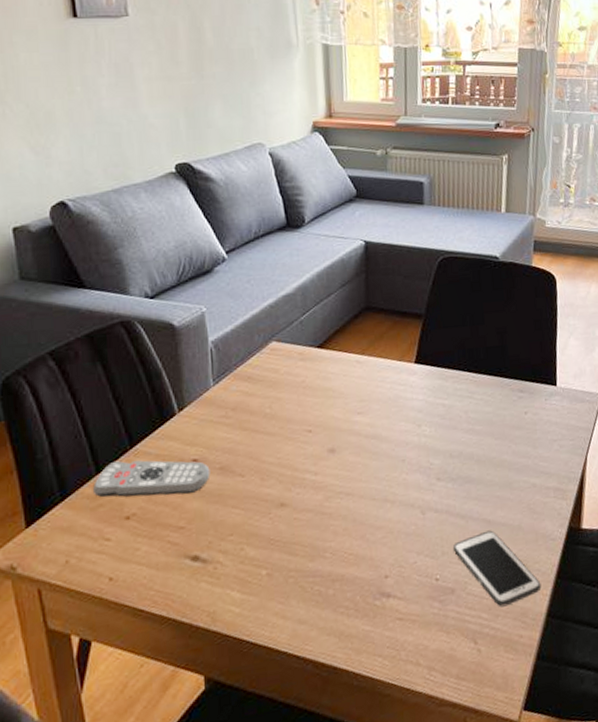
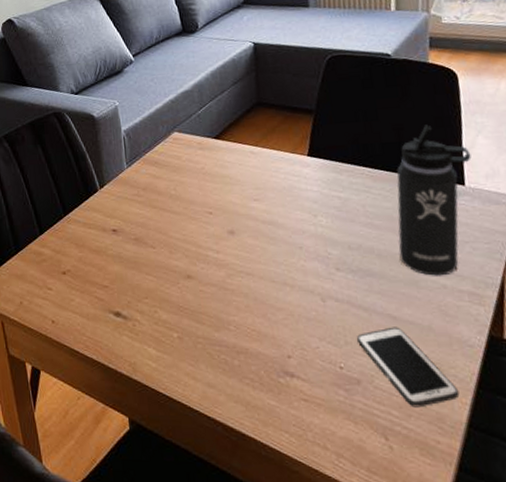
remote control: present [93,460,211,497] -> none [38,226,127,258]
thermos bottle: none [496,327,563,476] -> present [396,124,472,276]

